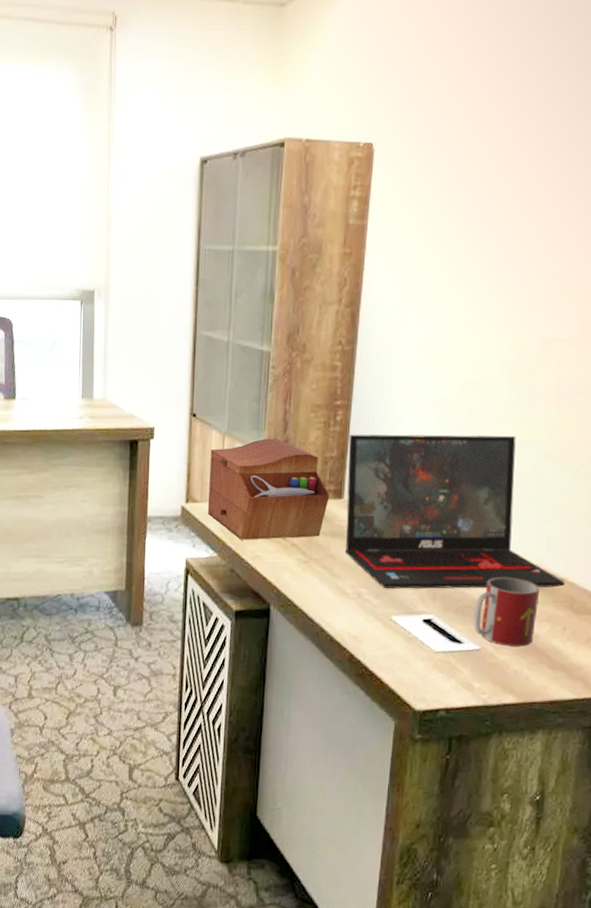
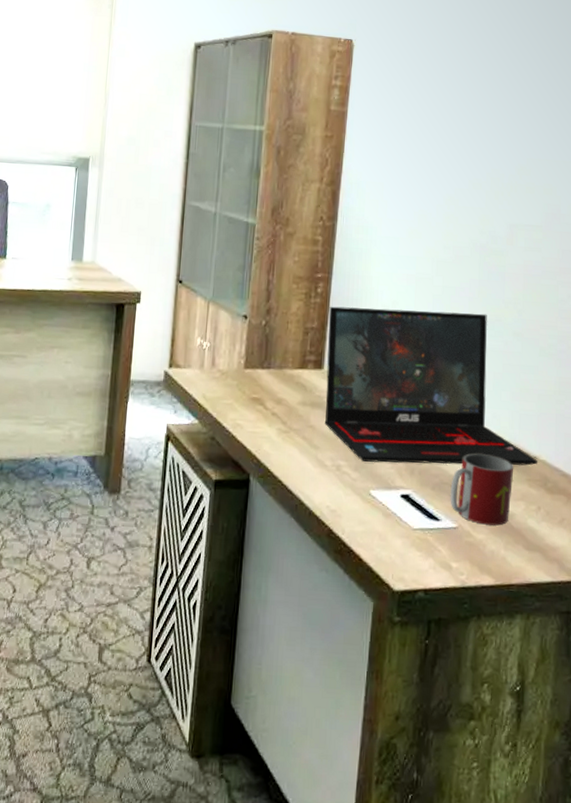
sewing box: present [207,438,330,540] -> none [190,307,310,408]

